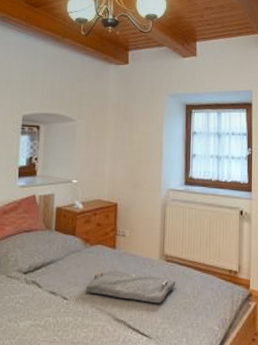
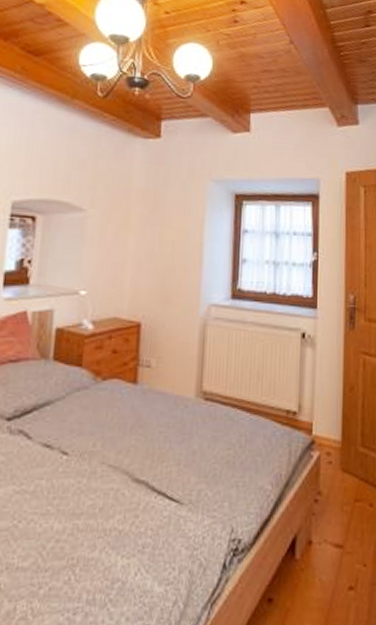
serving tray: present [85,270,176,304] -> none [93,413,218,457]

